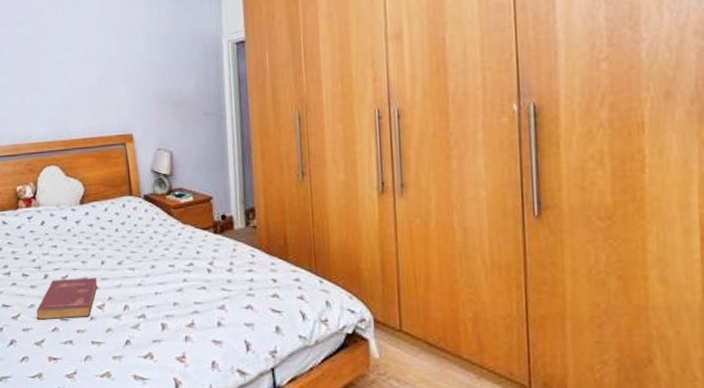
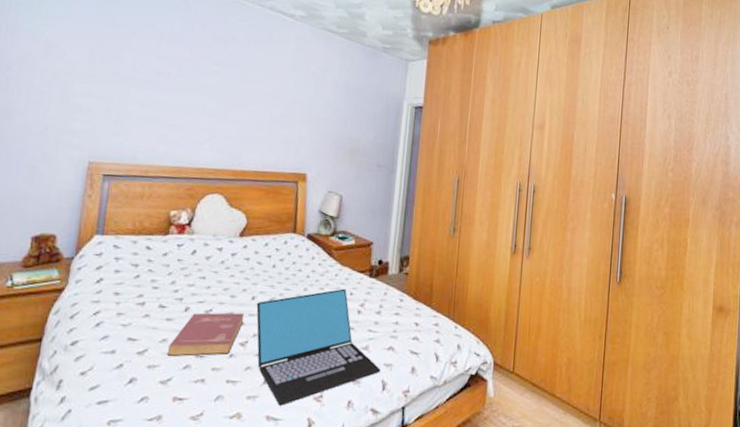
laptop: none [106,247,241,366] -> present [256,288,380,406]

